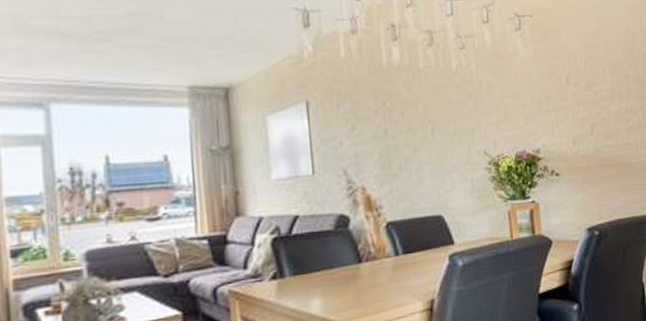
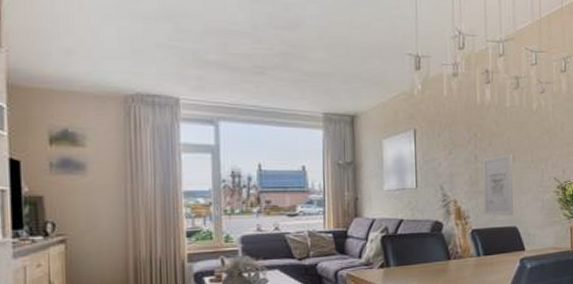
wall art: none [394,124,437,204] -> present [482,153,513,216]

